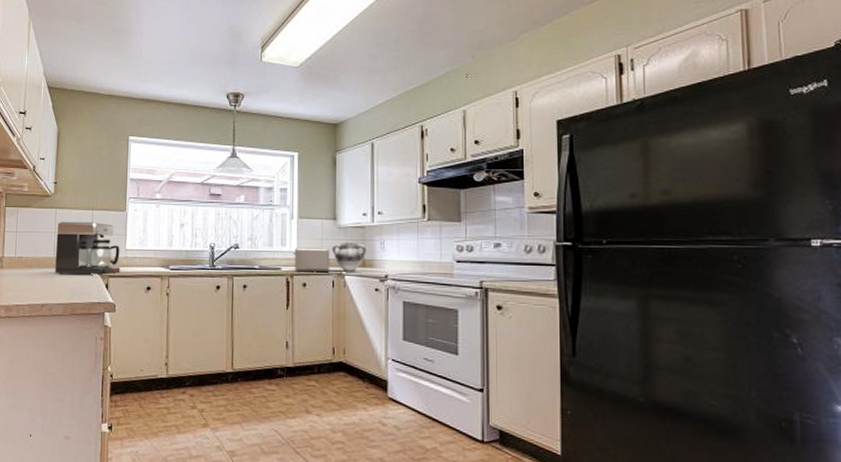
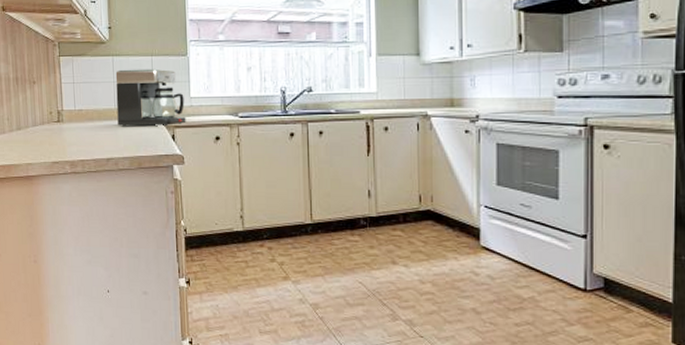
toaster: present [293,247,330,273] -> none [372,87,414,115]
ceramic pot: present [332,242,366,272] -> none [415,79,454,113]

